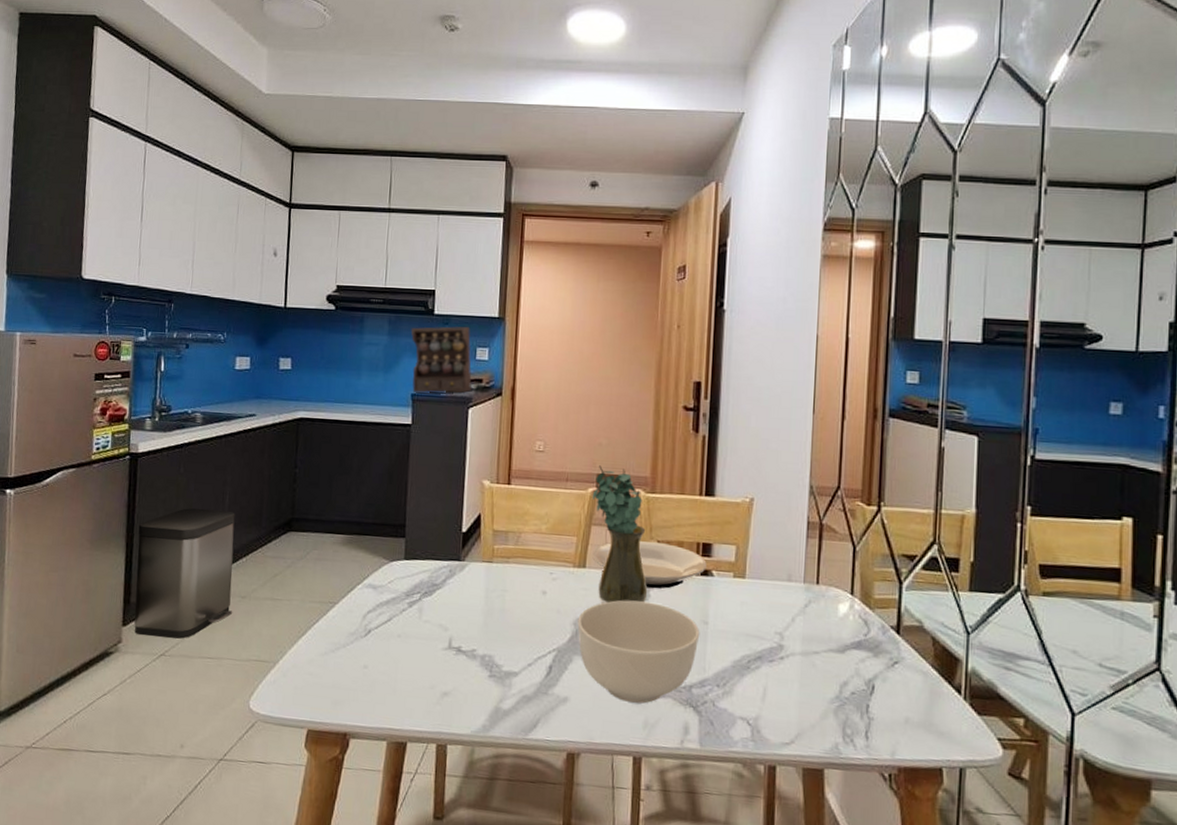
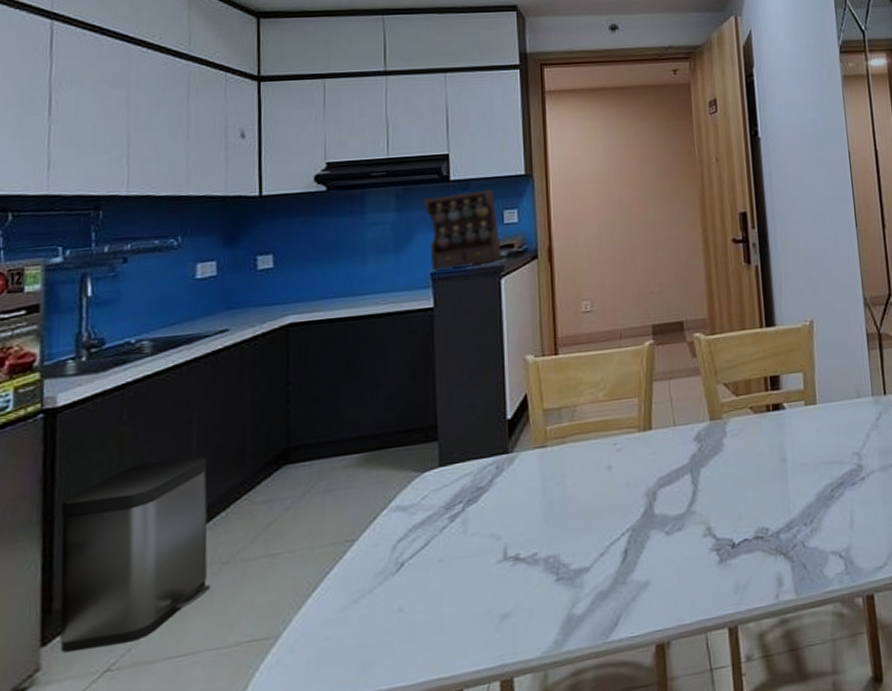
bowl: present [577,600,700,704] -> none [650,451,780,568]
vase: present [592,465,648,604] -> none [649,314,721,466]
plate: present [592,540,707,589] -> none [657,384,777,437]

